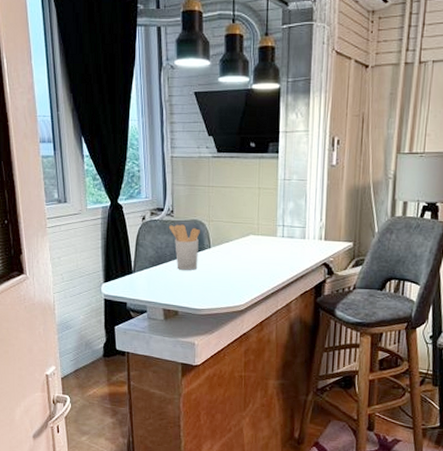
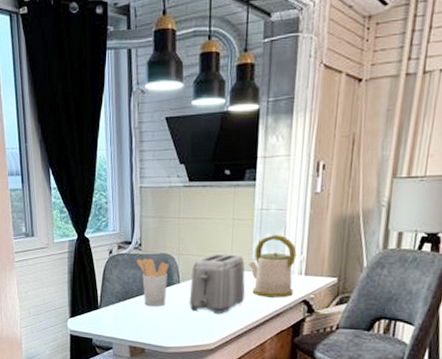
toaster: none [219,220,272,276] -> present [189,253,246,313]
kettle: none [274,203,317,261] -> present [249,235,297,298]

